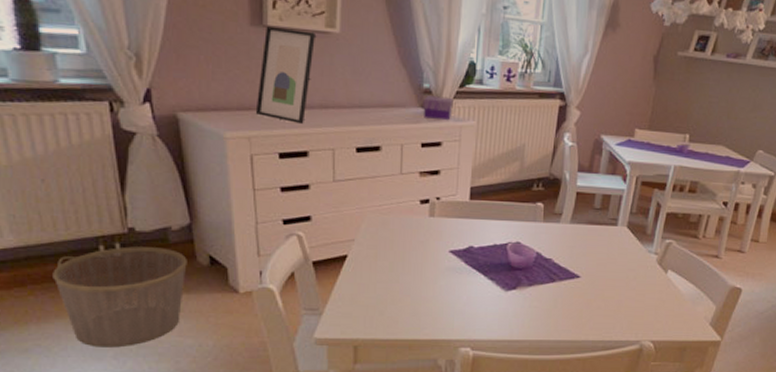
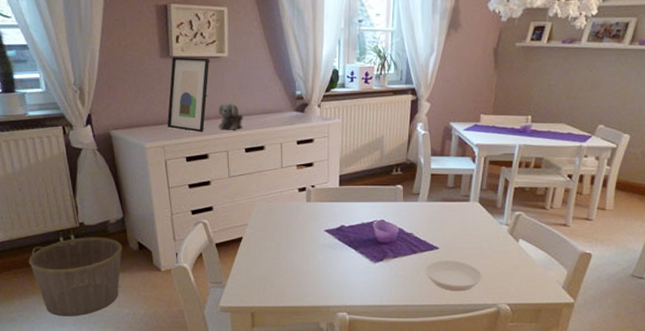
plush toy: none [324,89,356,124] -> present [218,102,243,130]
decorative box: present [423,95,453,121] -> none [296,101,321,121]
saucer: none [564,291,626,326] -> present [426,260,482,291]

